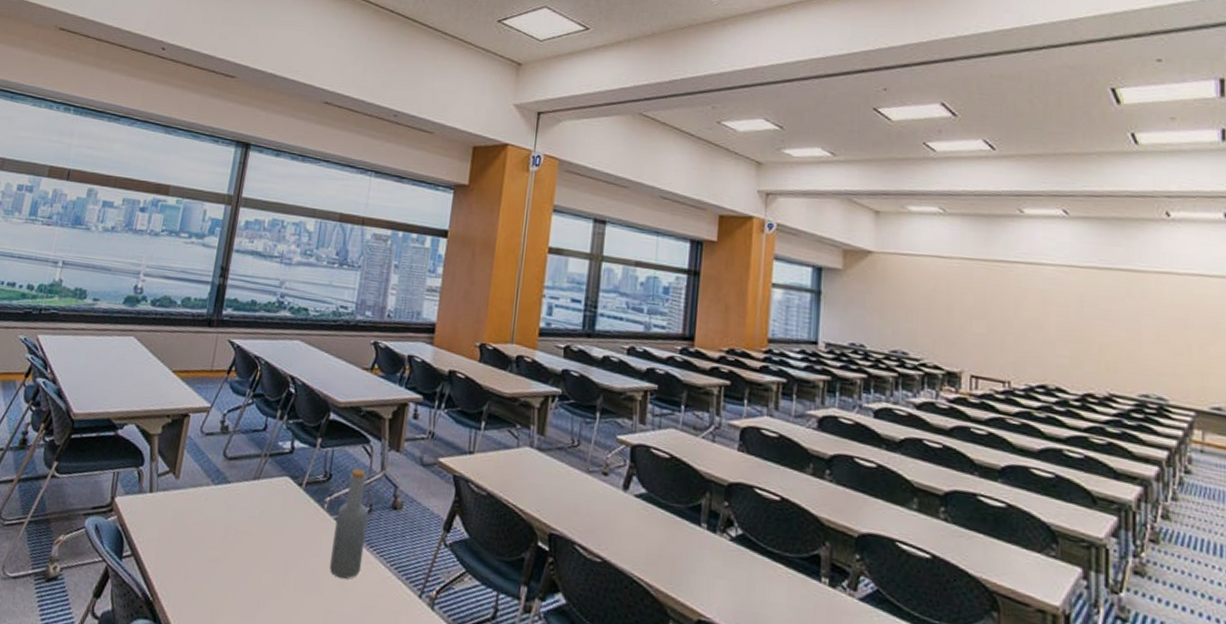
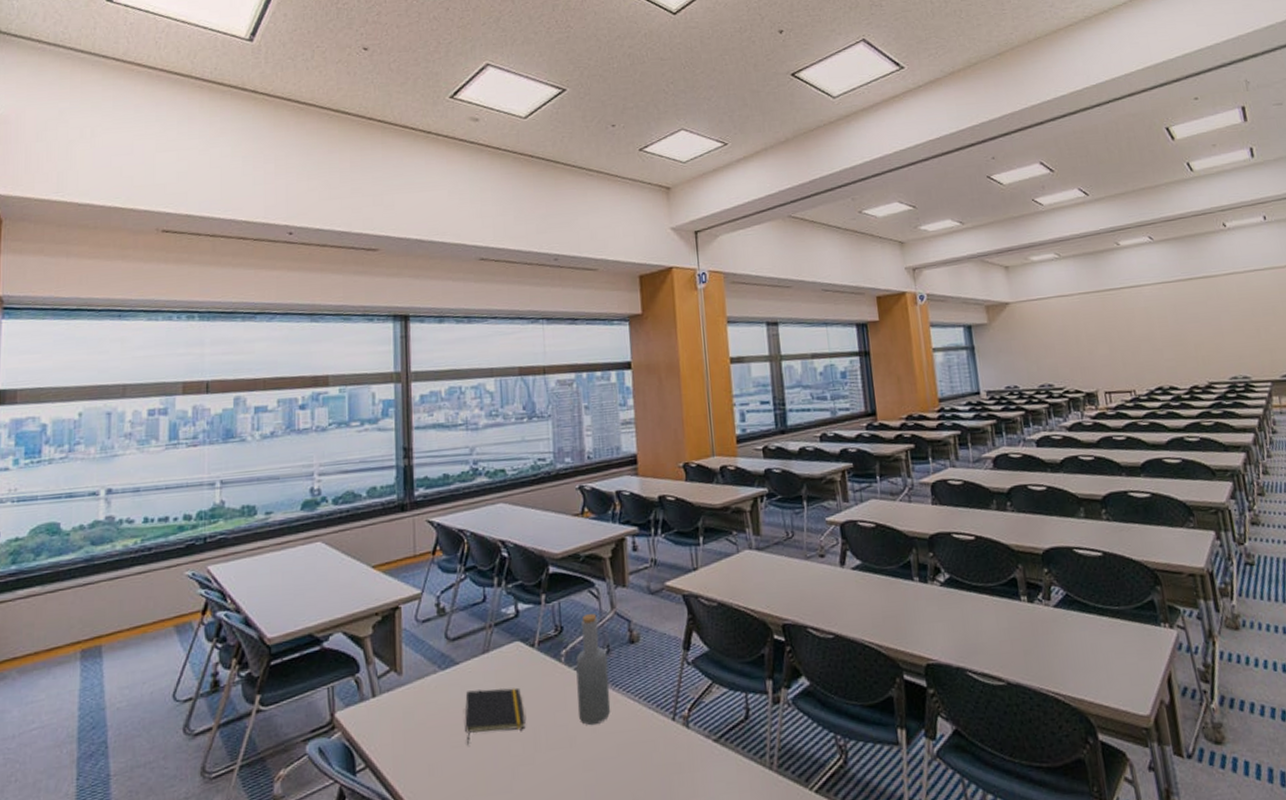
notepad: none [223,511,281,563] -> present [465,687,525,746]

